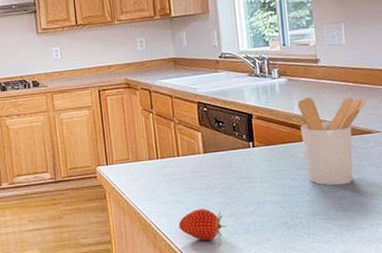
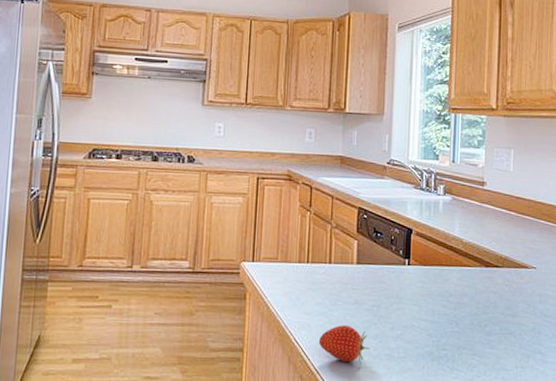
utensil holder: present [297,97,367,186] -> none [458,220,527,320]

